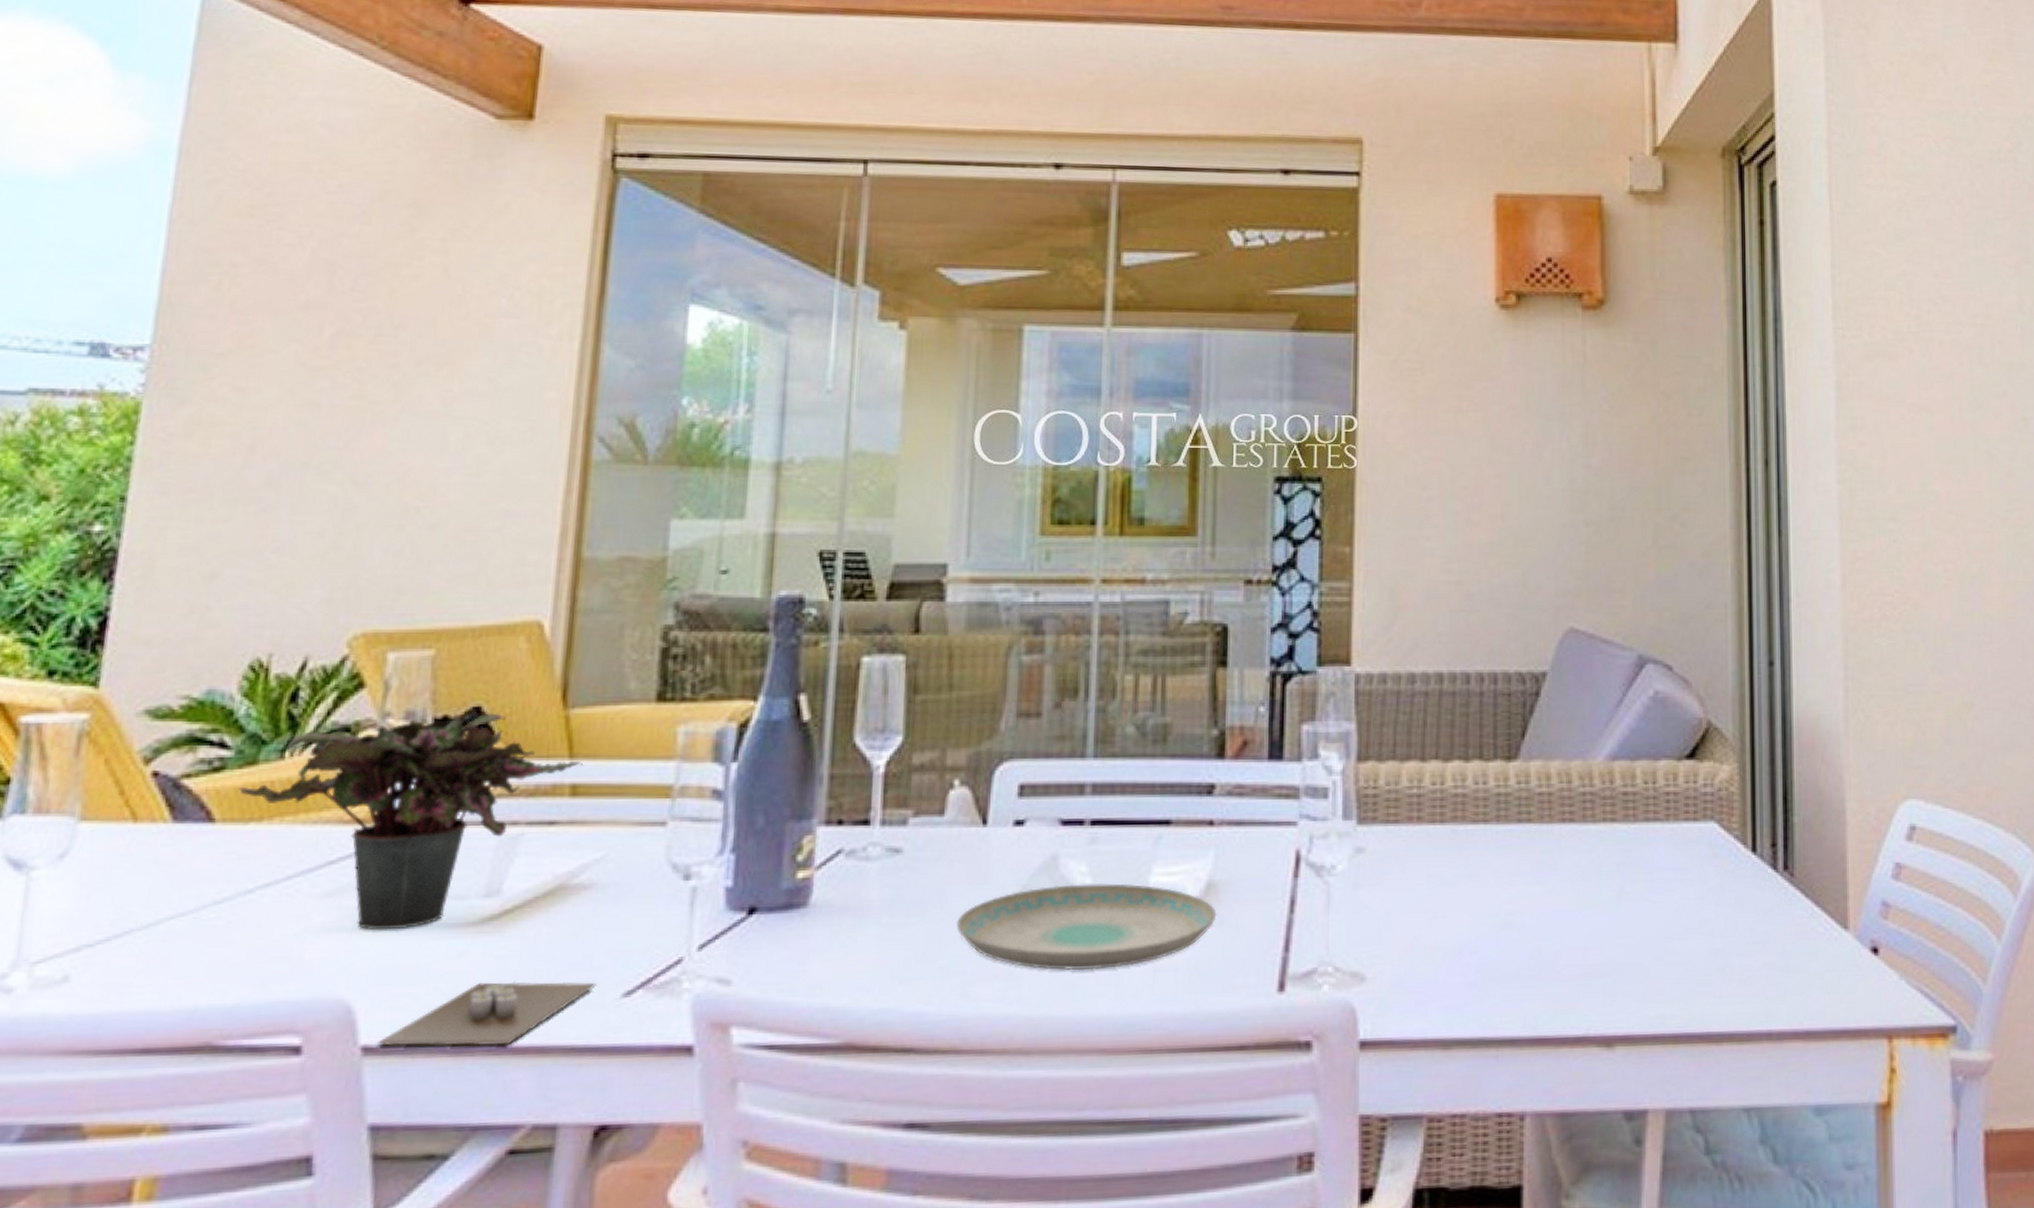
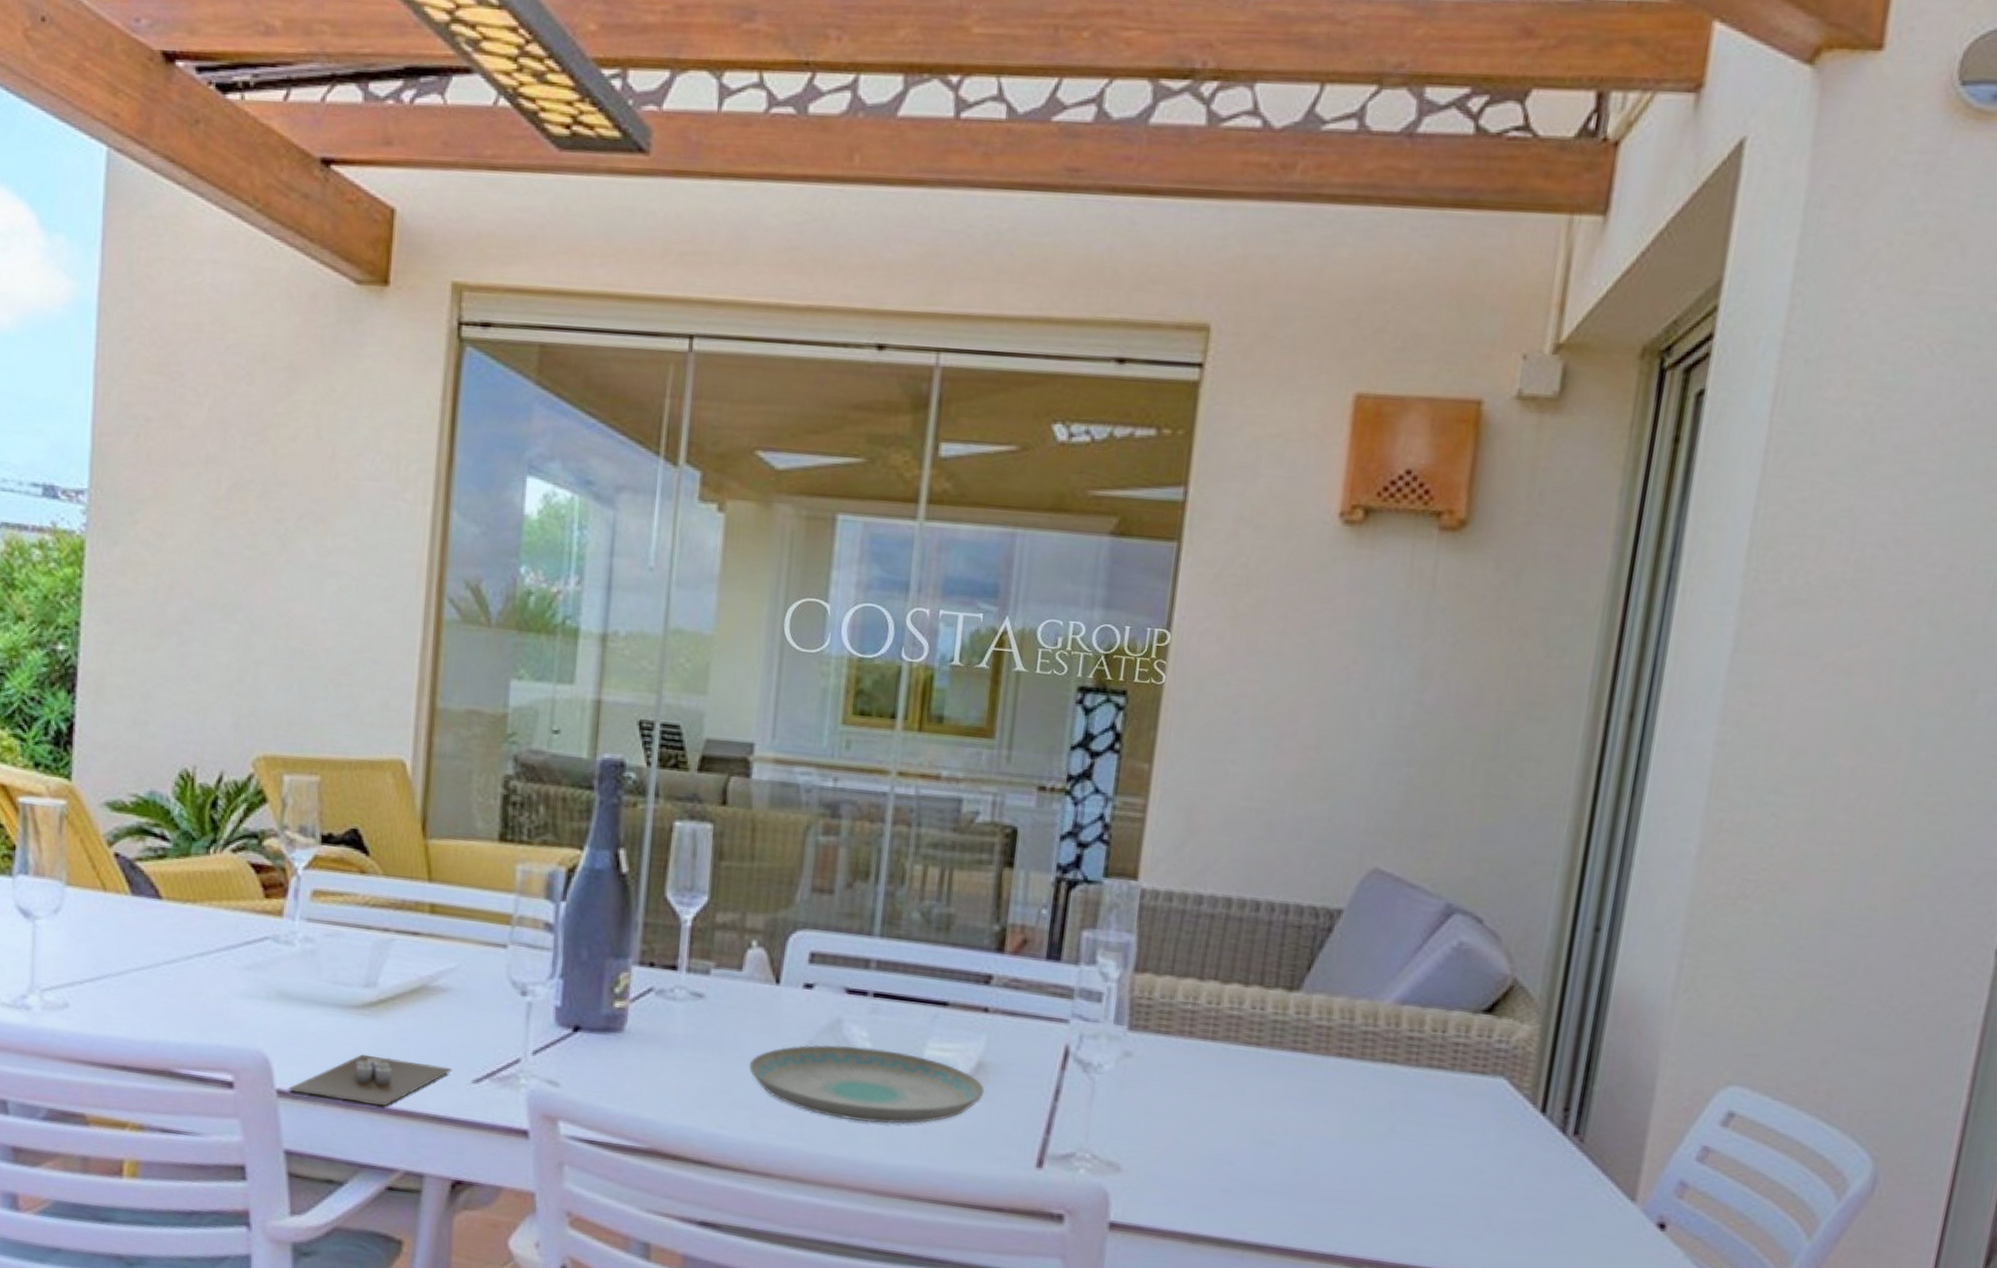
potted plant: present [238,713,583,931] -> none [177,834,439,1004]

